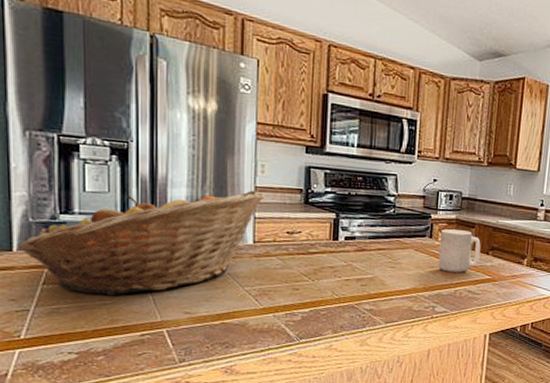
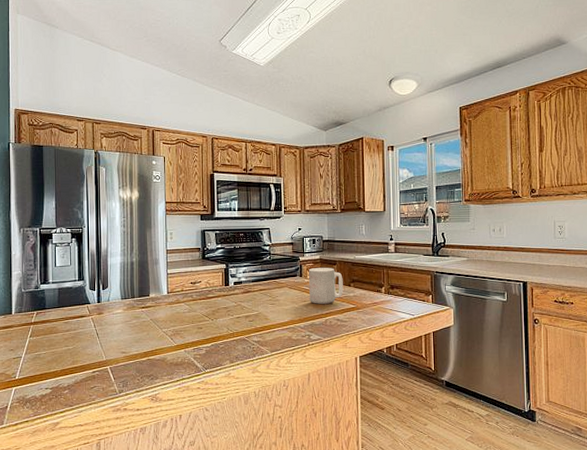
fruit basket: present [18,190,266,296] -> none [15,253,174,343]

